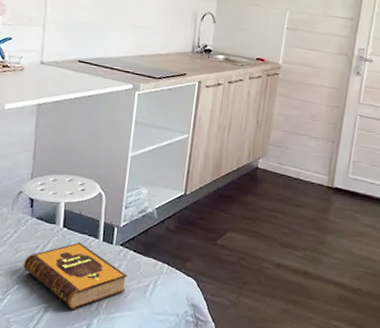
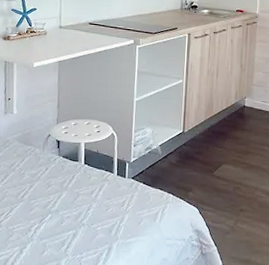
hardback book: present [23,242,128,309] -> none [54,176,139,235]

